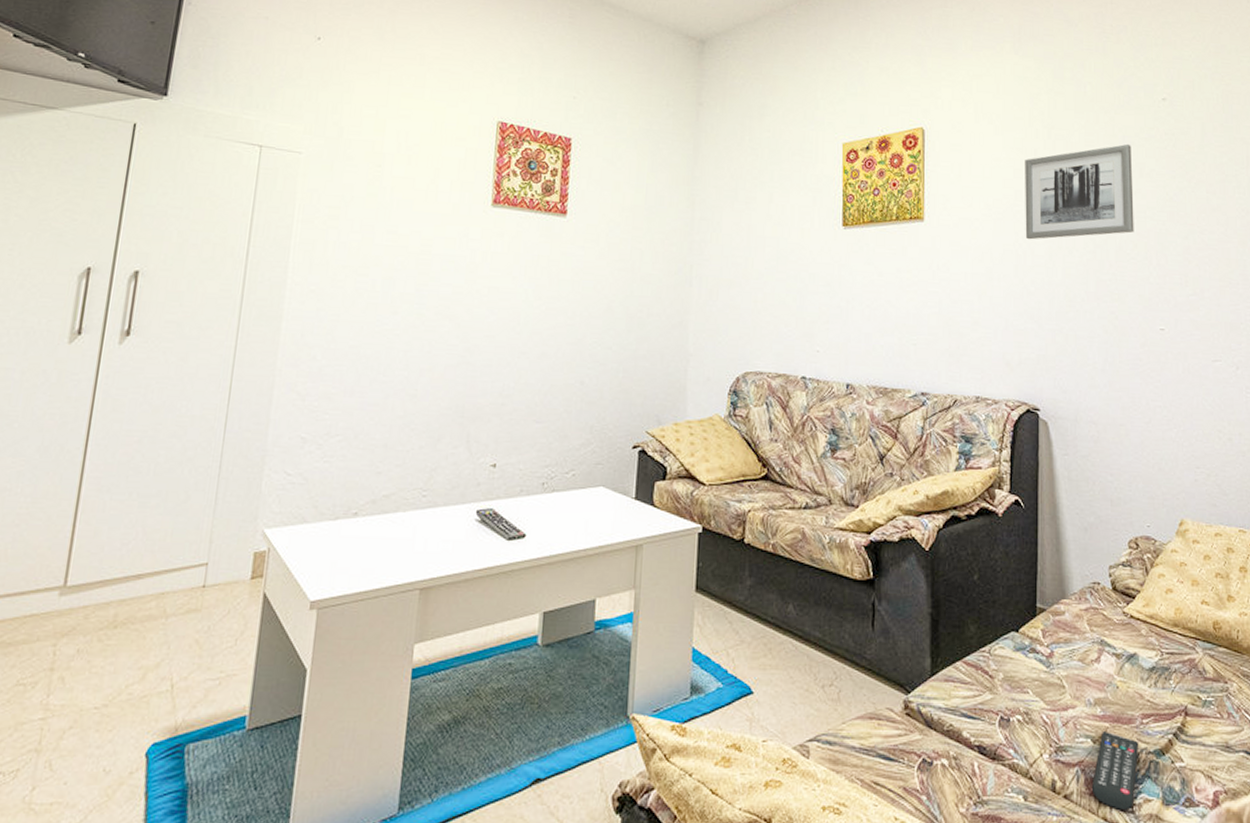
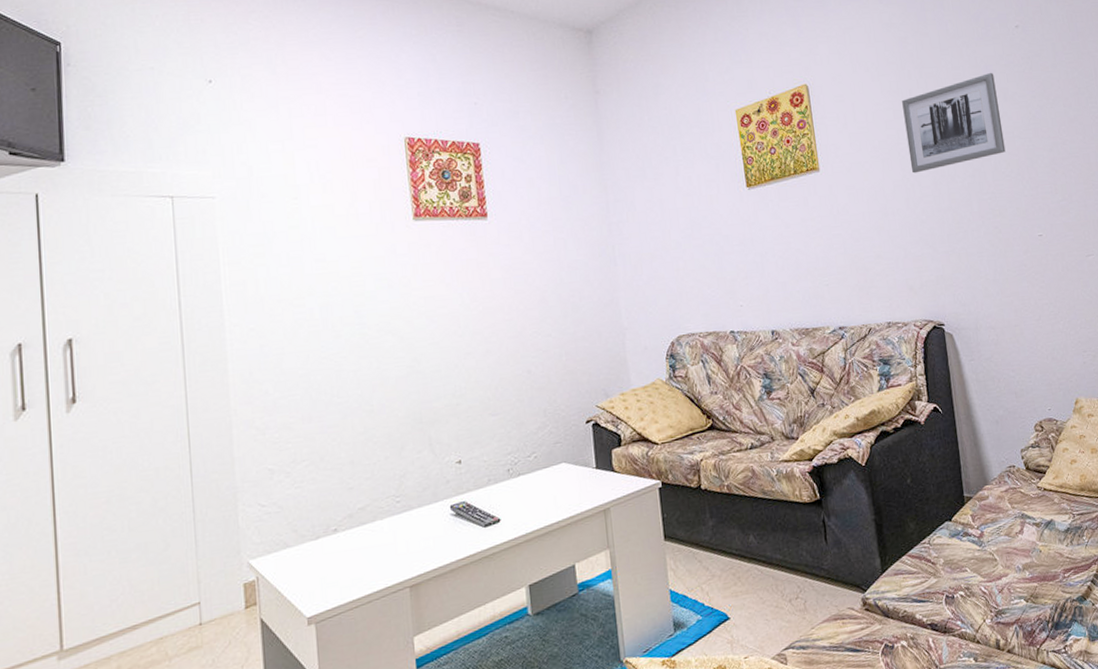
remote control: present [1091,730,1139,811] -> none [1029,589,1066,653]

